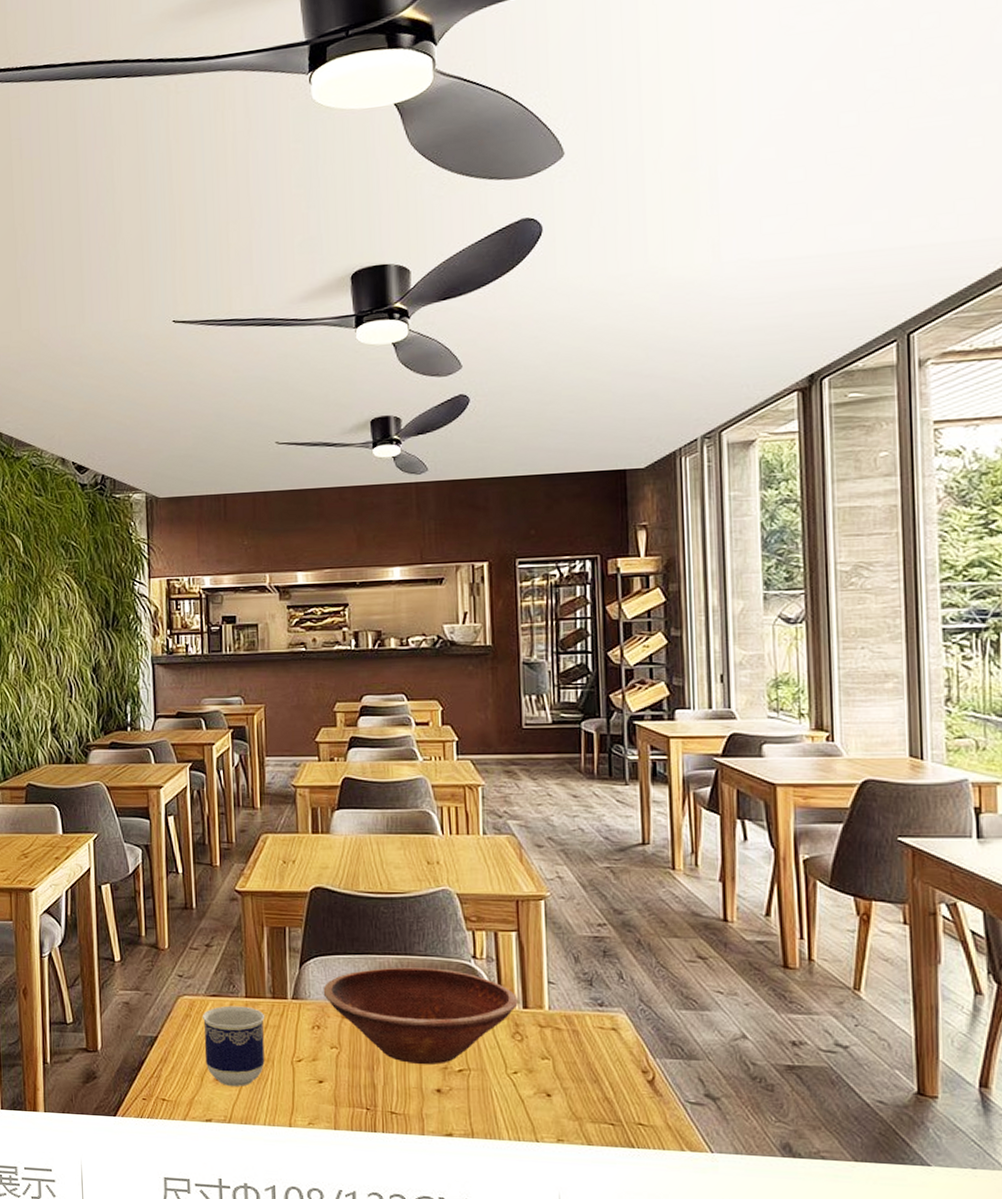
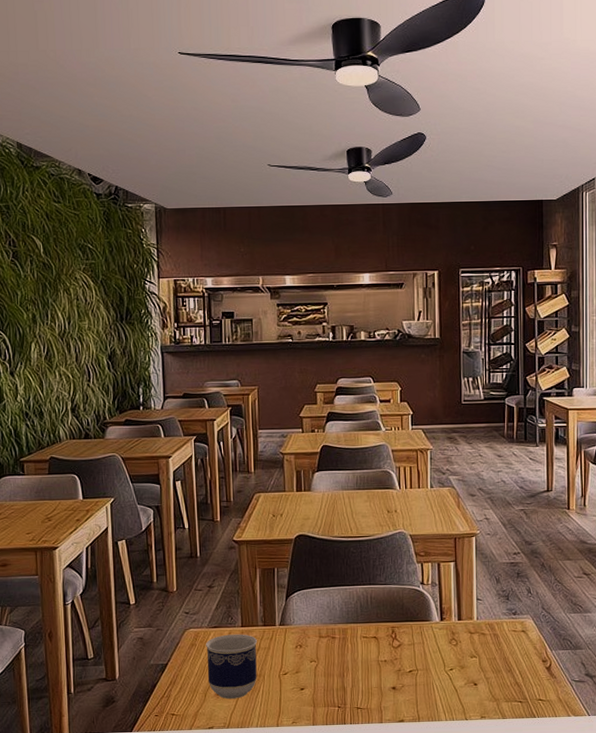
ceramic bowl: present [323,967,519,1065] -> none [304,594,455,670]

